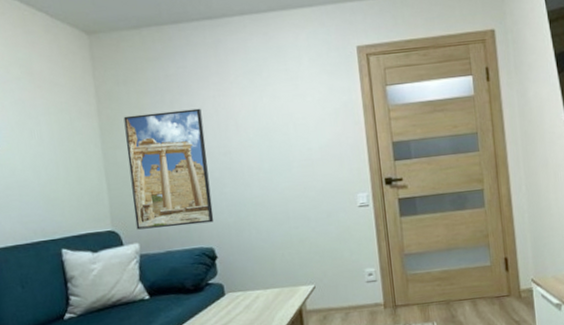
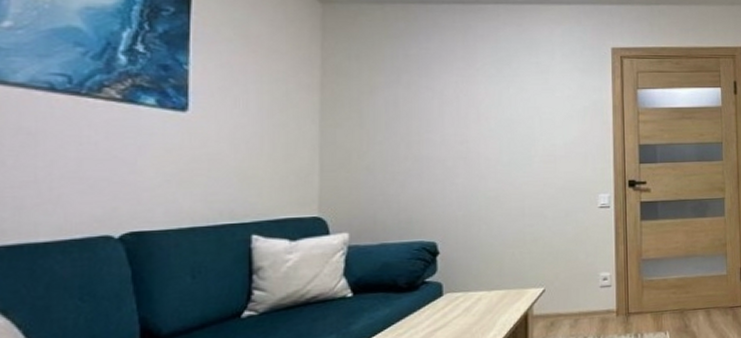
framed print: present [123,108,214,230] -> none [348,92,441,218]

